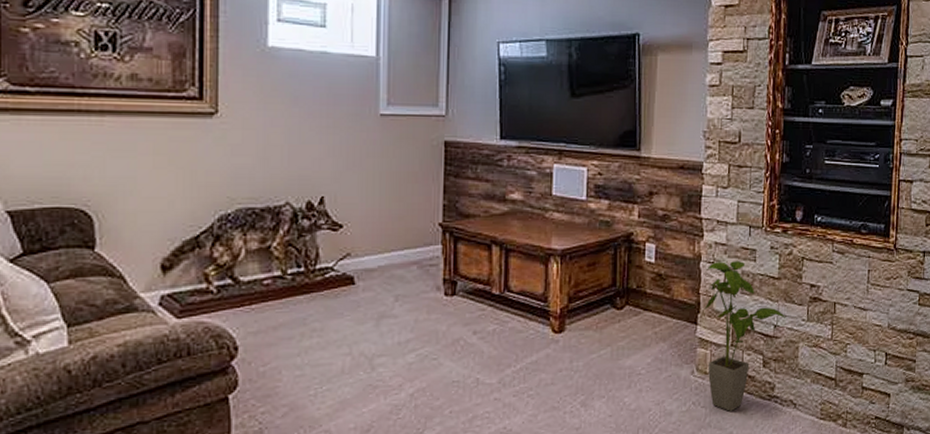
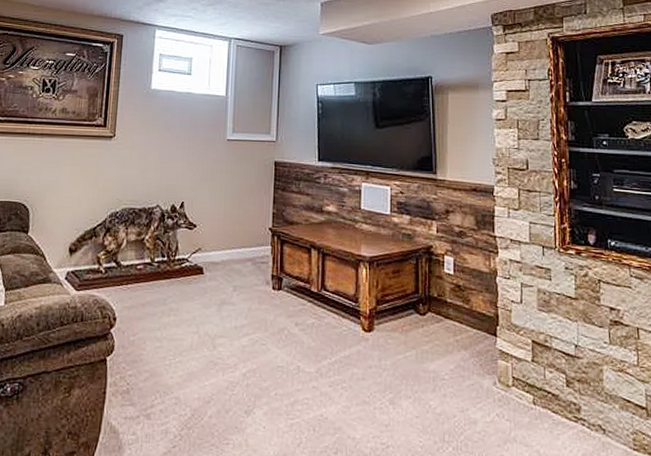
house plant: present [704,261,788,411] -> none [503,278,588,428]

